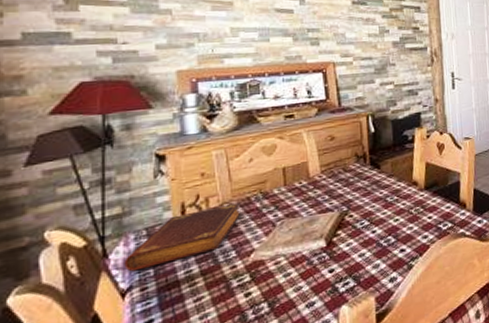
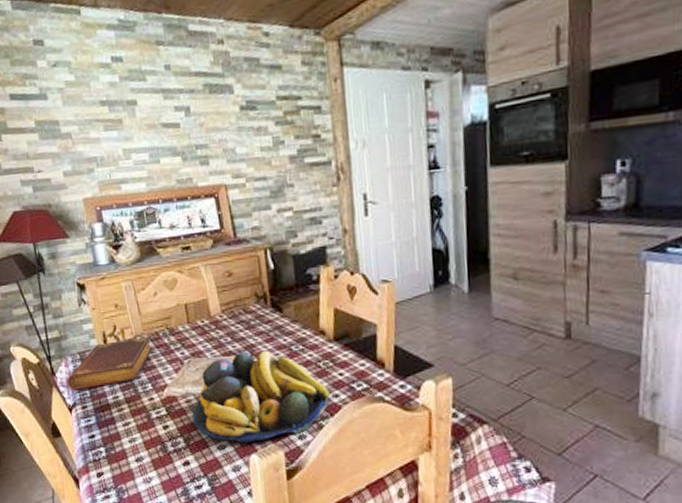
fruit bowl: none [280,203,420,298] -> present [191,350,330,443]

